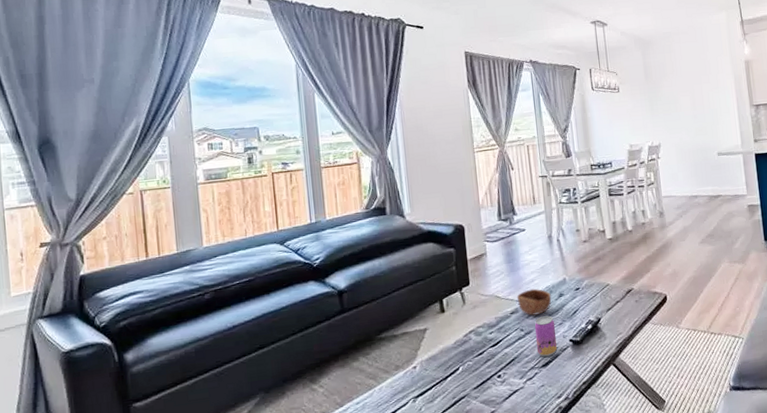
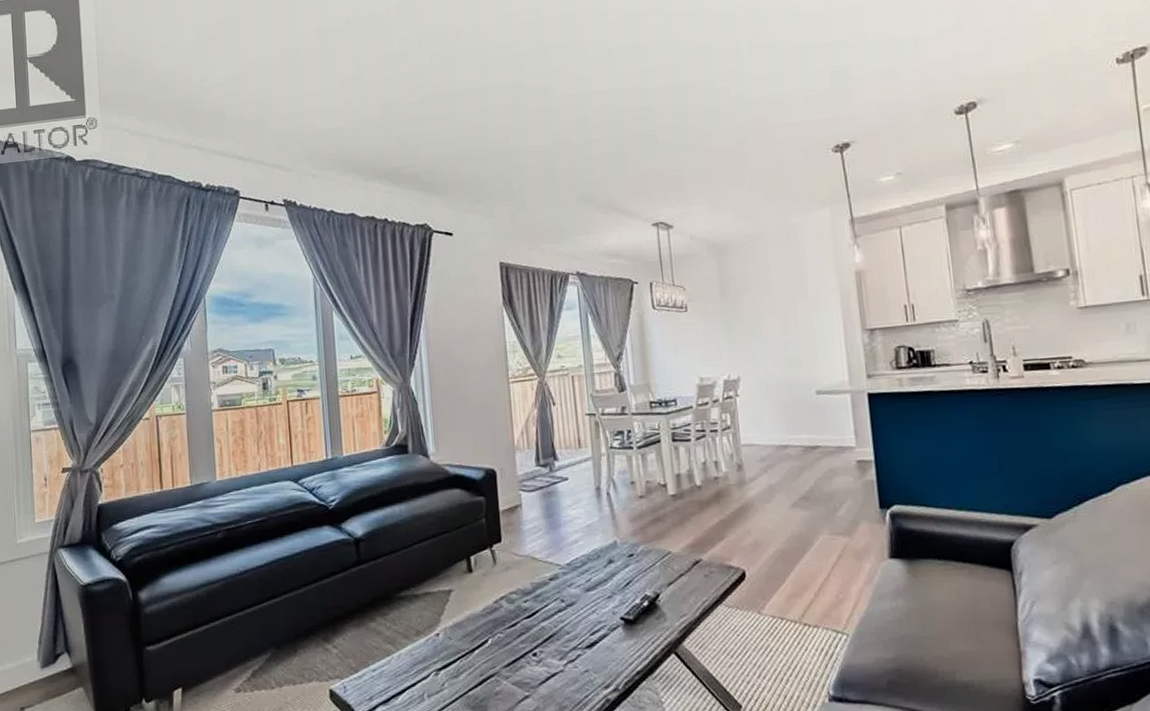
bowl: present [516,288,552,316] -> none [557,551,599,584]
beverage can: present [534,315,558,357] -> none [577,586,606,636]

